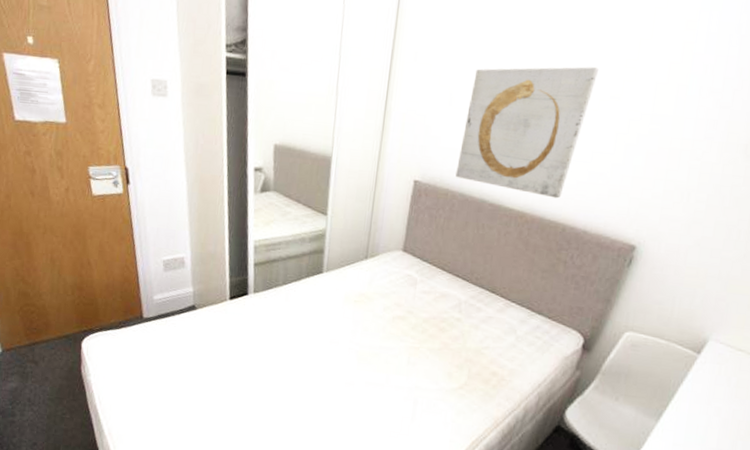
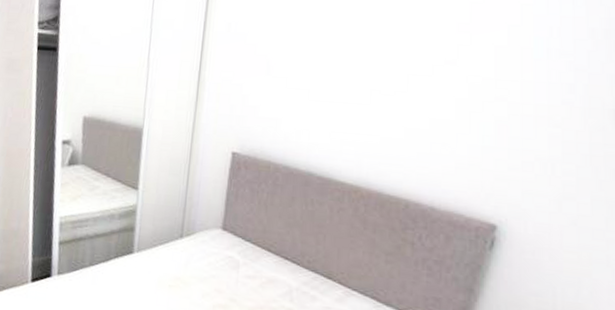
wall art: present [456,66,598,199] -> none [278,32,428,171]

